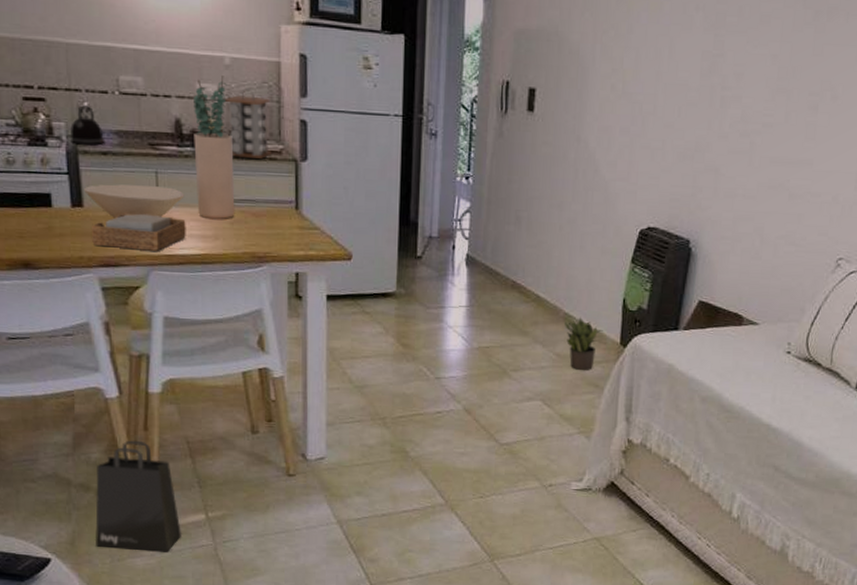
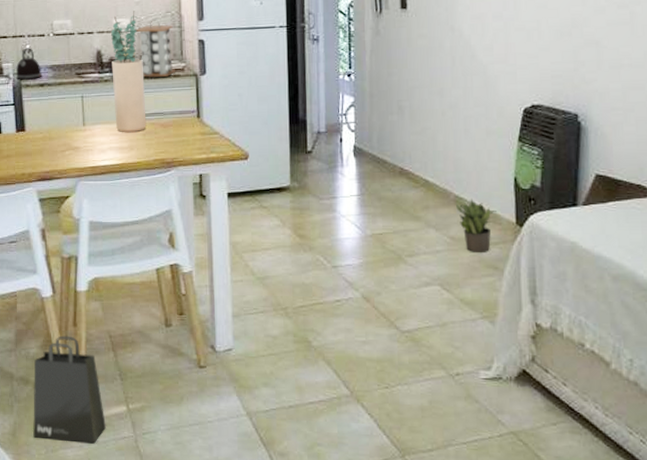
bowl: present [84,184,184,219] -> none [26,108,105,139]
napkin holder: present [92,213,186,252] -> none [32,132,107,165]

